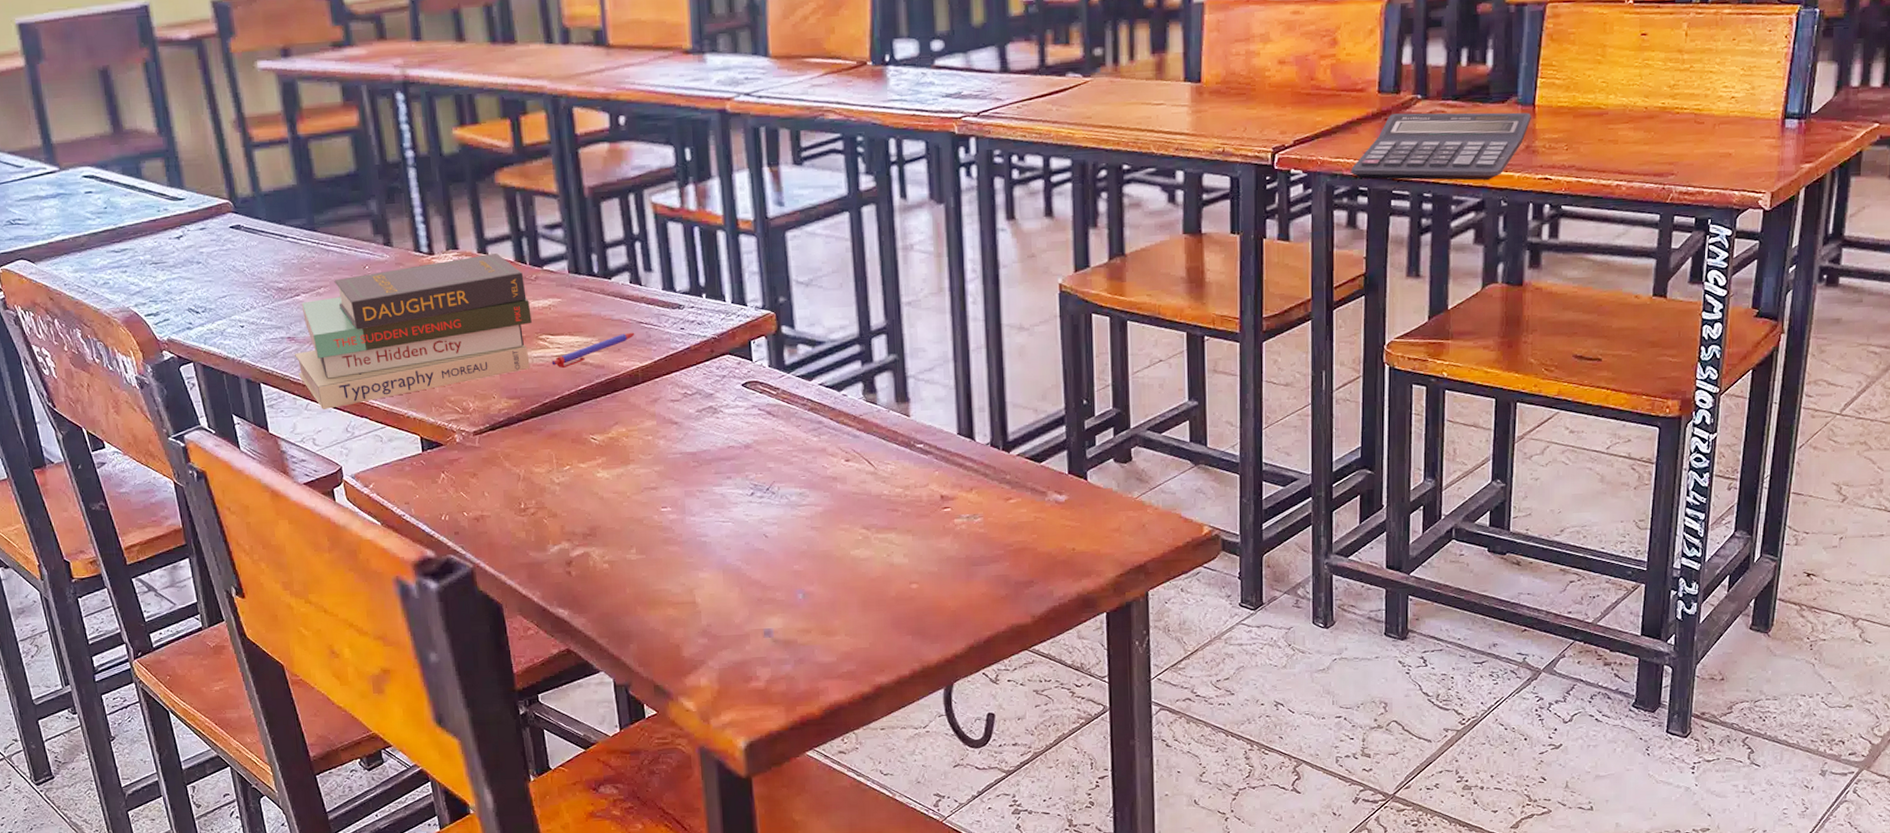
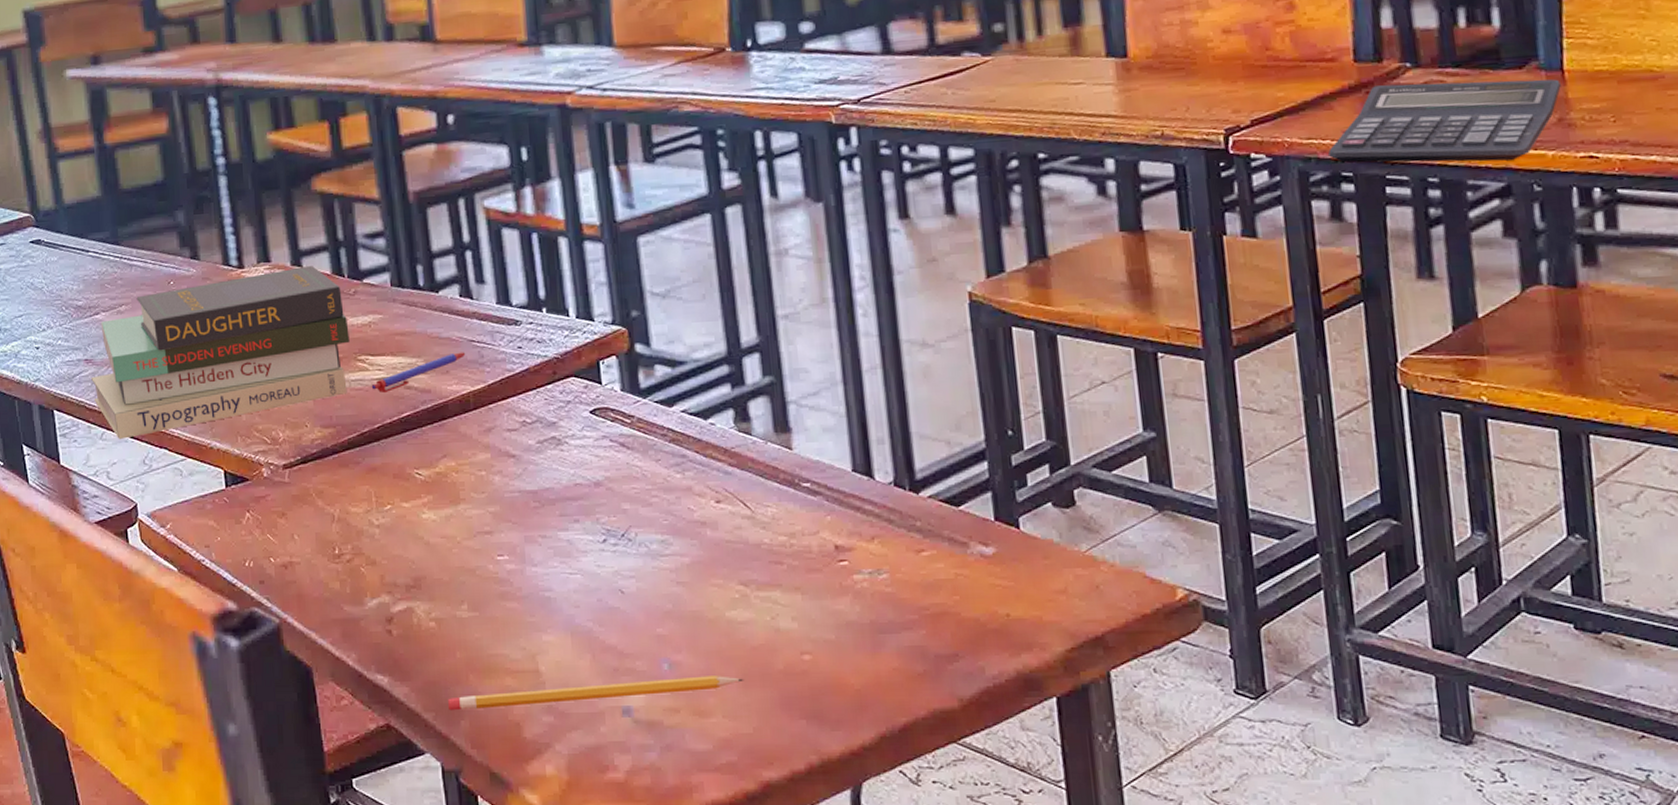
pencil: none [619,602,864,637] -> present [448,676,744,711]

